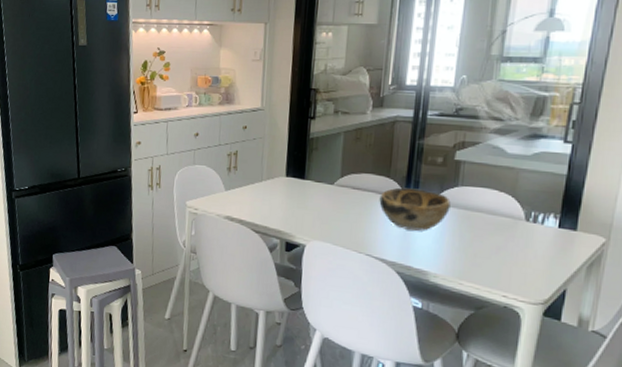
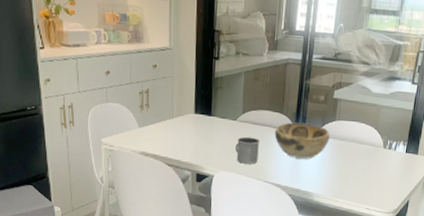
mug: none [331,202,362,235] -> present [235,136,261,164]

